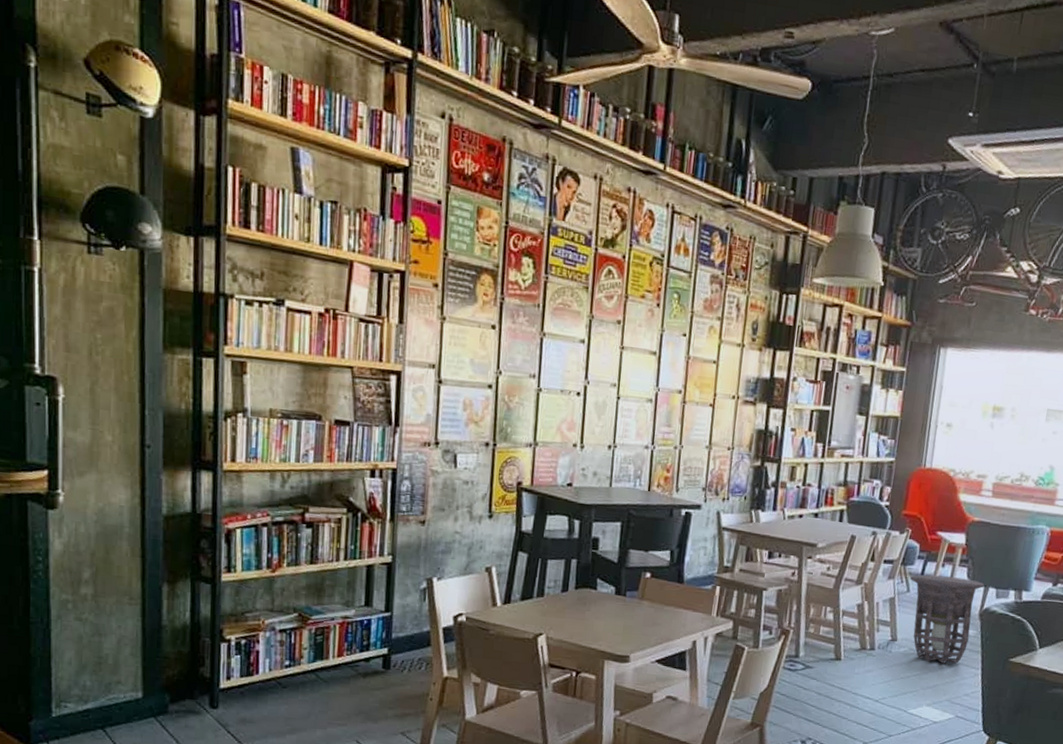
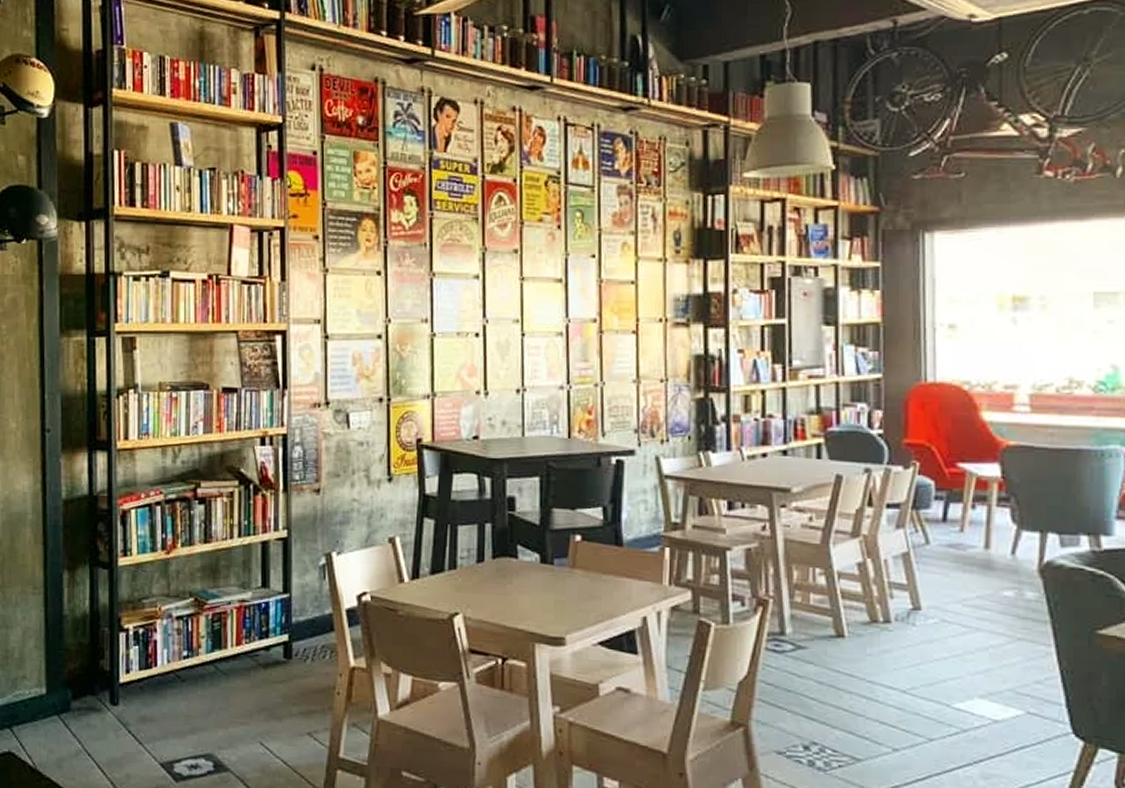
side table: present [910,574,984,664] -> none [927,520,1040,639]

